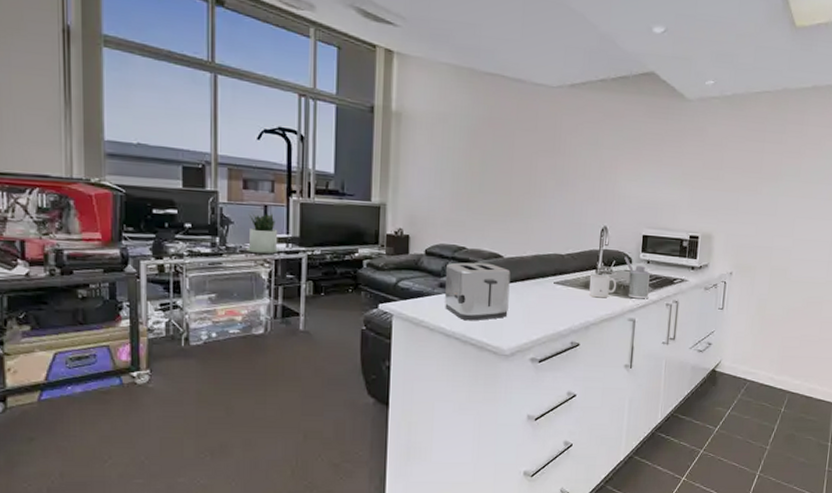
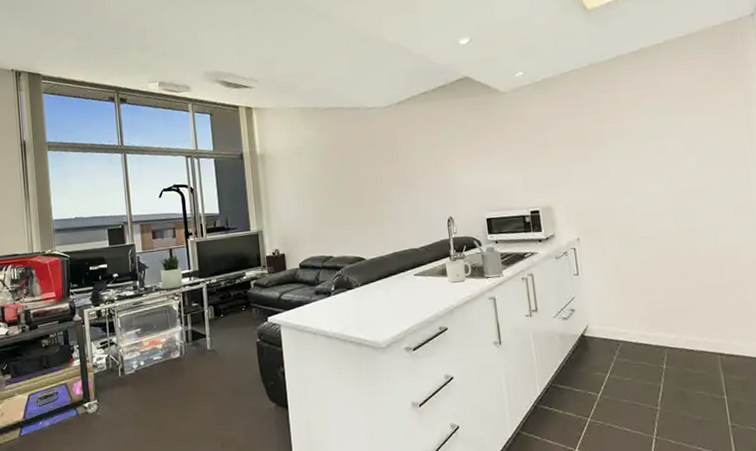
toaster: present [445,262,511,321] -> none [318,266,378,321]

